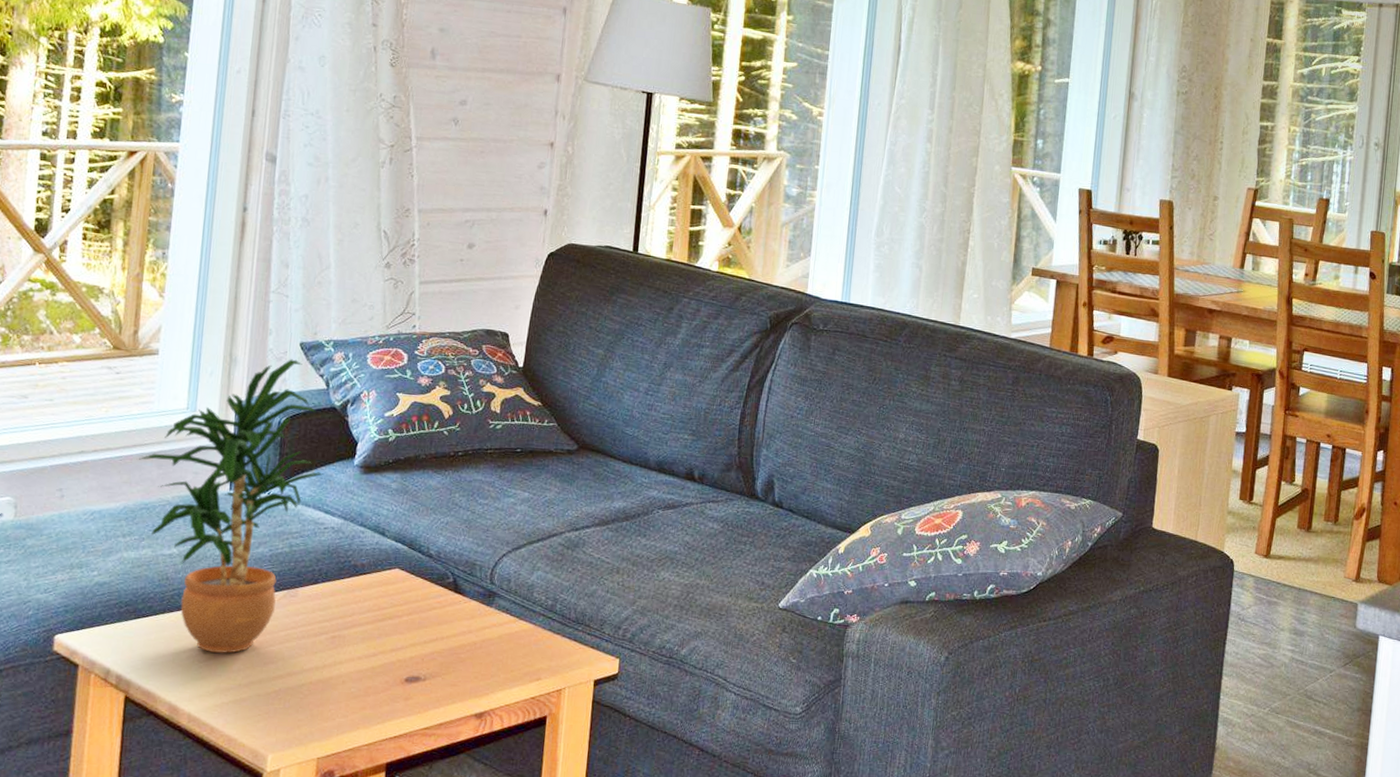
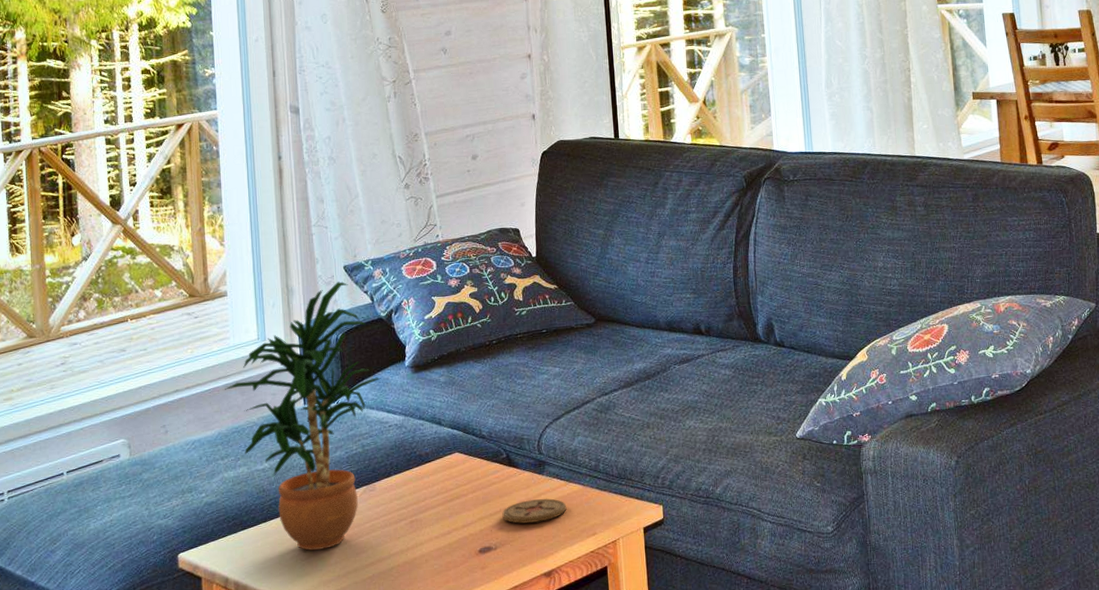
coaster: none [437,632,512,659] -> present [502,498,567,524]

